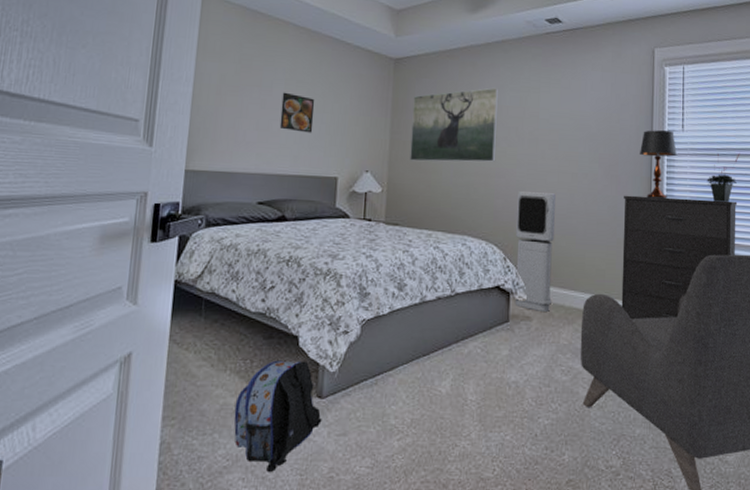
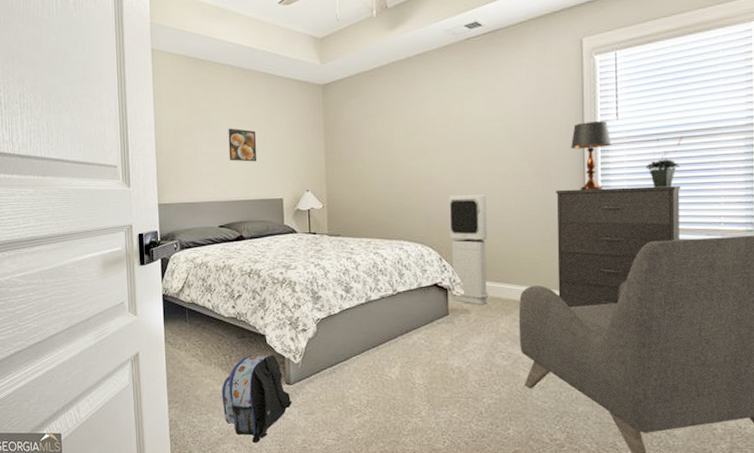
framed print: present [410,87,499,162] -> none [343,100,425,178]

